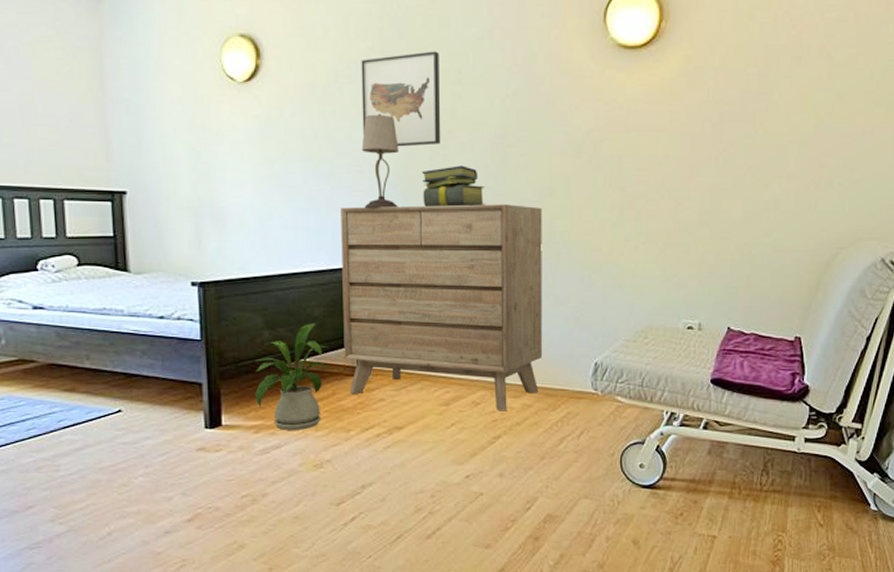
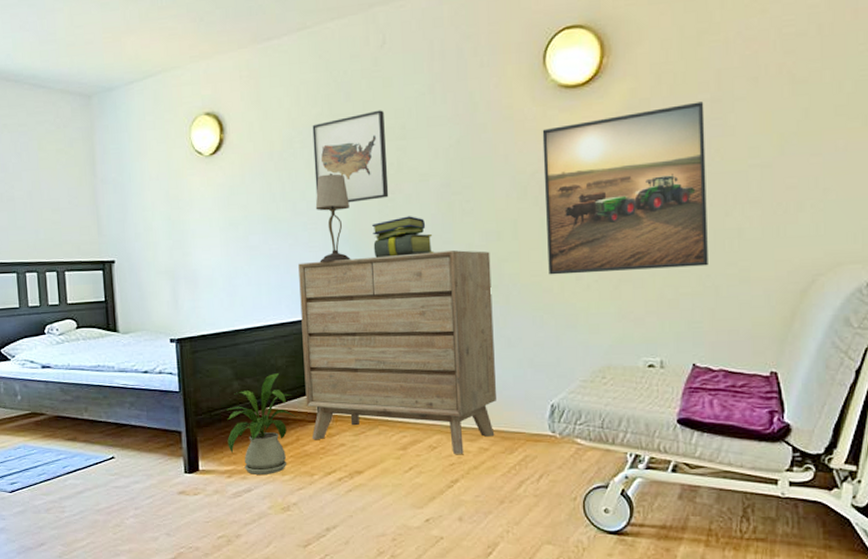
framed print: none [598,75,752,235] -> present [542,101,708,275]

